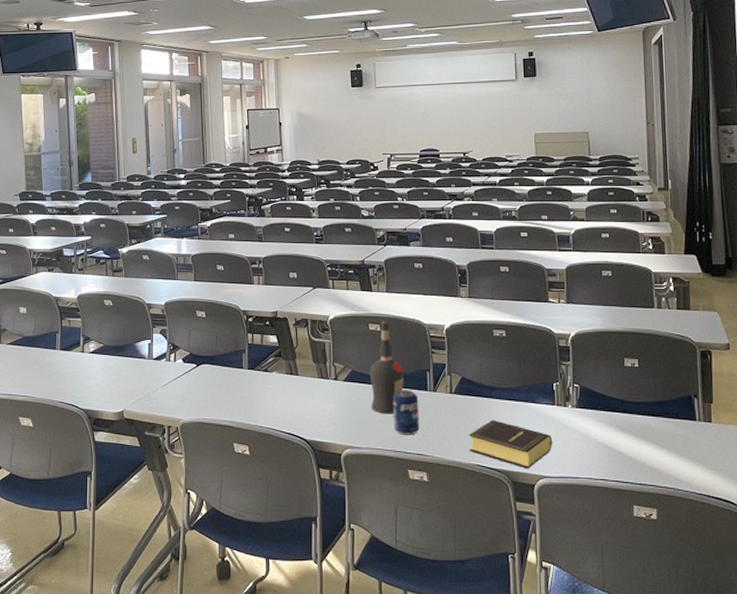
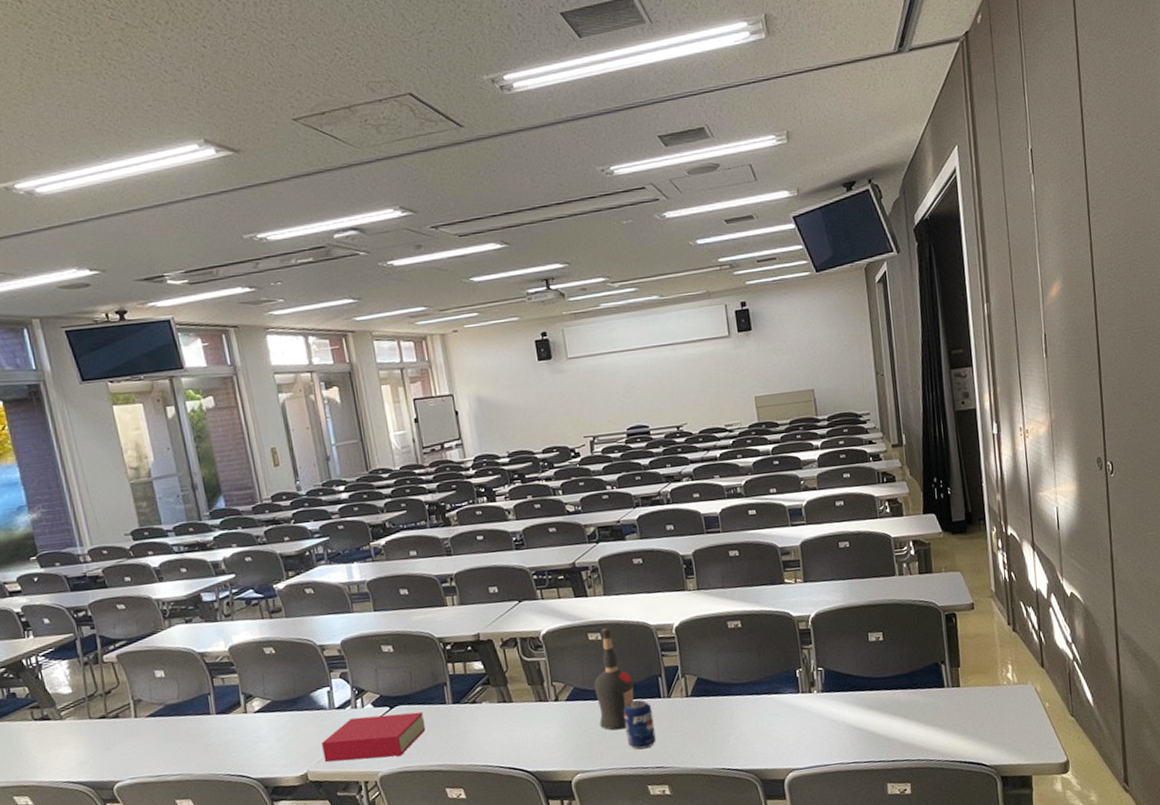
book: none [138,369,224,408] -> present [322,711,426,762]
book: present [468,420,553,469] -> none [710,718,801,765]

